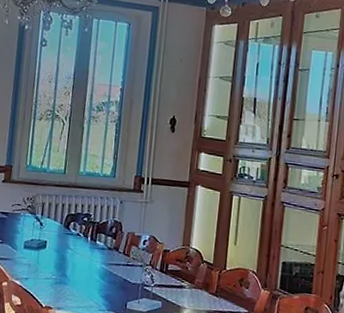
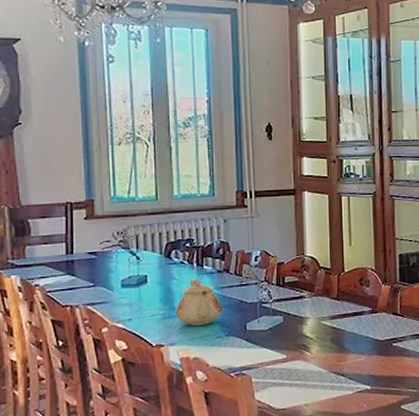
teapot: none [66,250,109,297] -> present [176,277,223,326]

